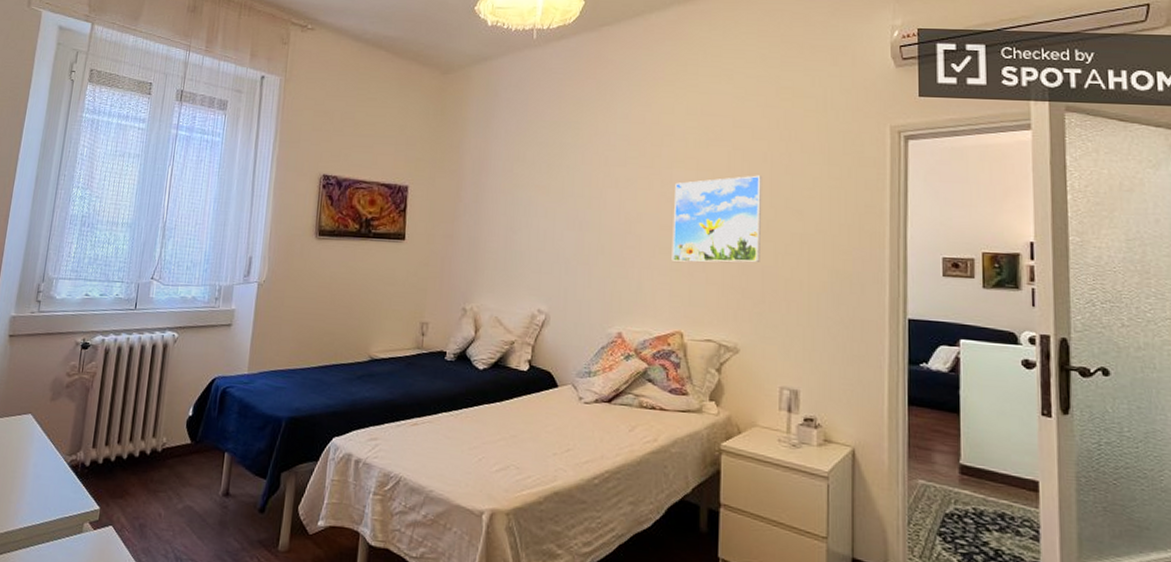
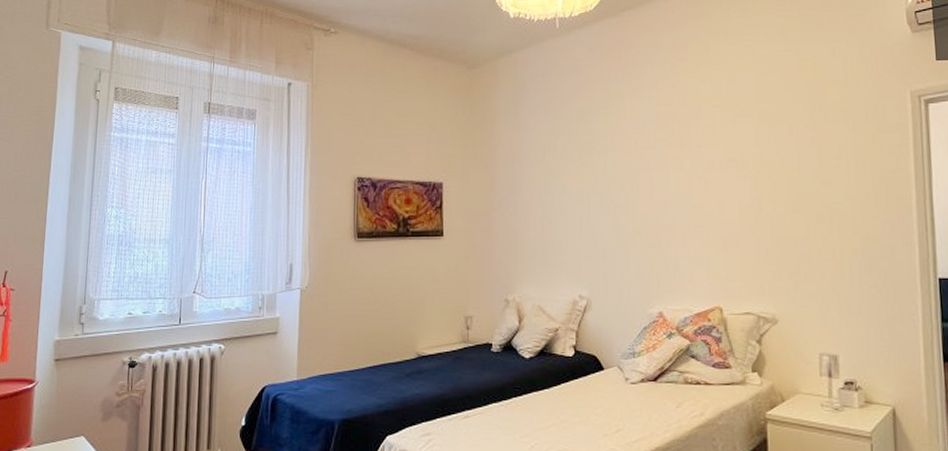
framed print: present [672,175,763,263] -> none [705,148,793,240]

